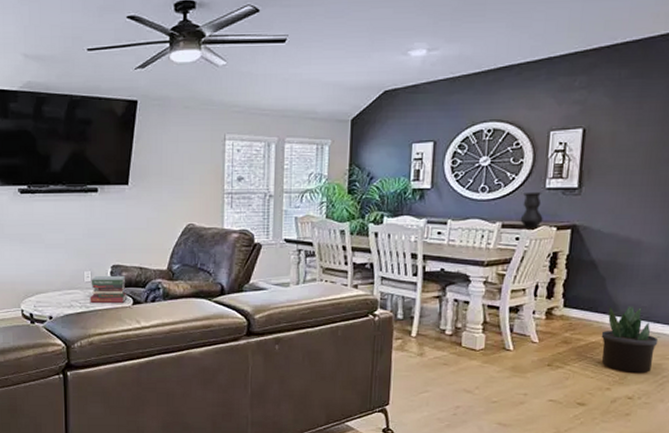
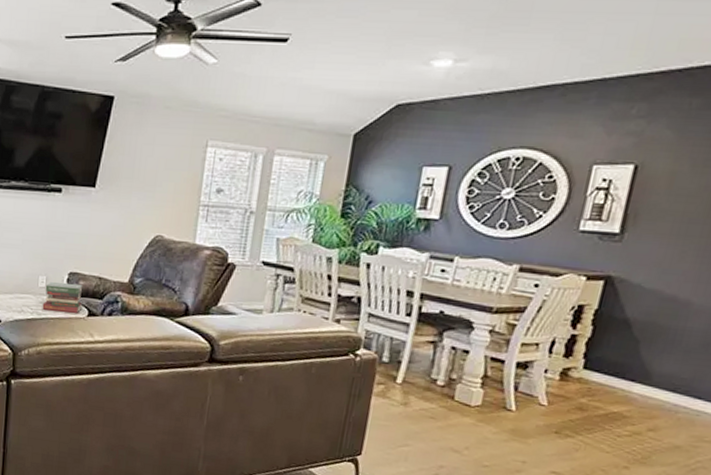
vase: present [520,191,543,227] -> none [542,233,574,274]
planter: present [601,306,659,374] -> none [622,373,698,455]

